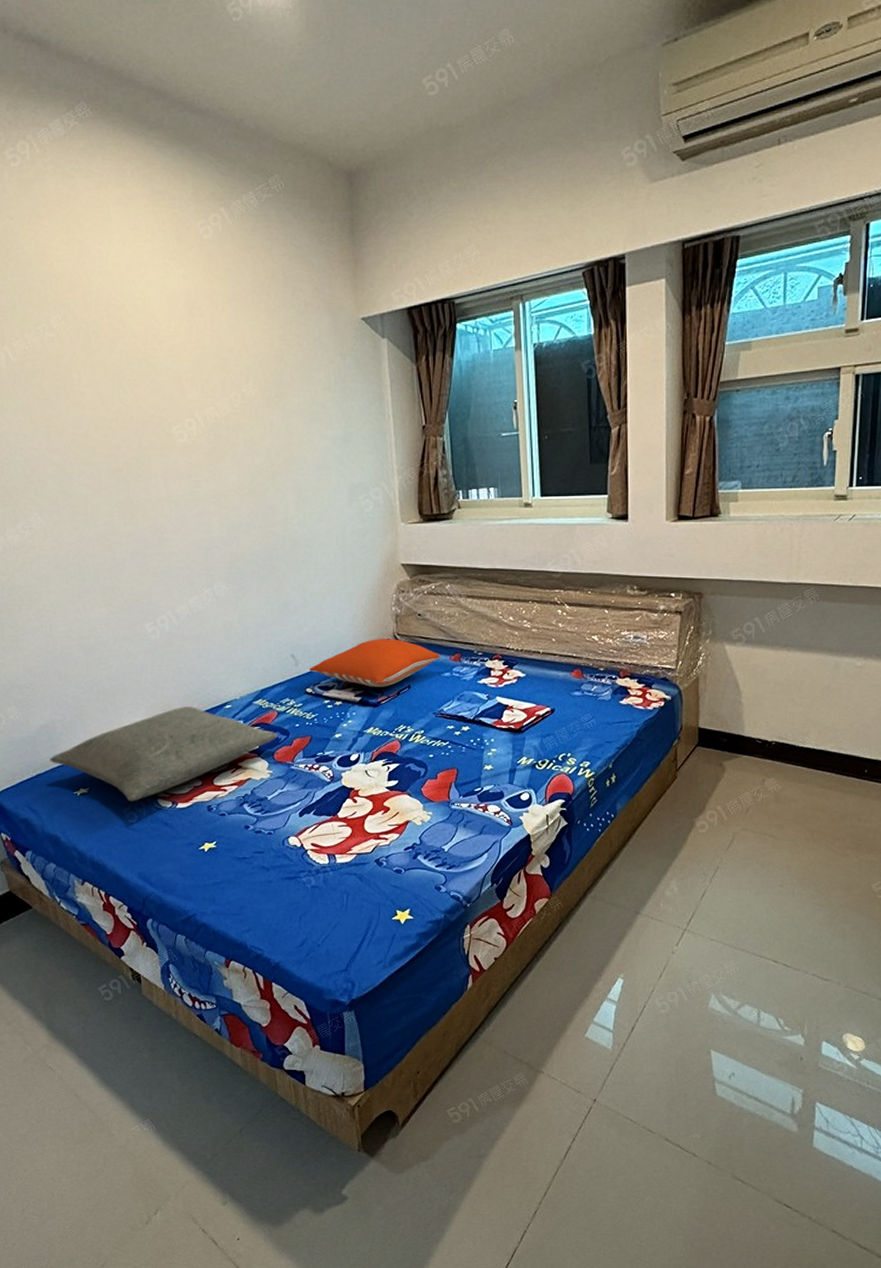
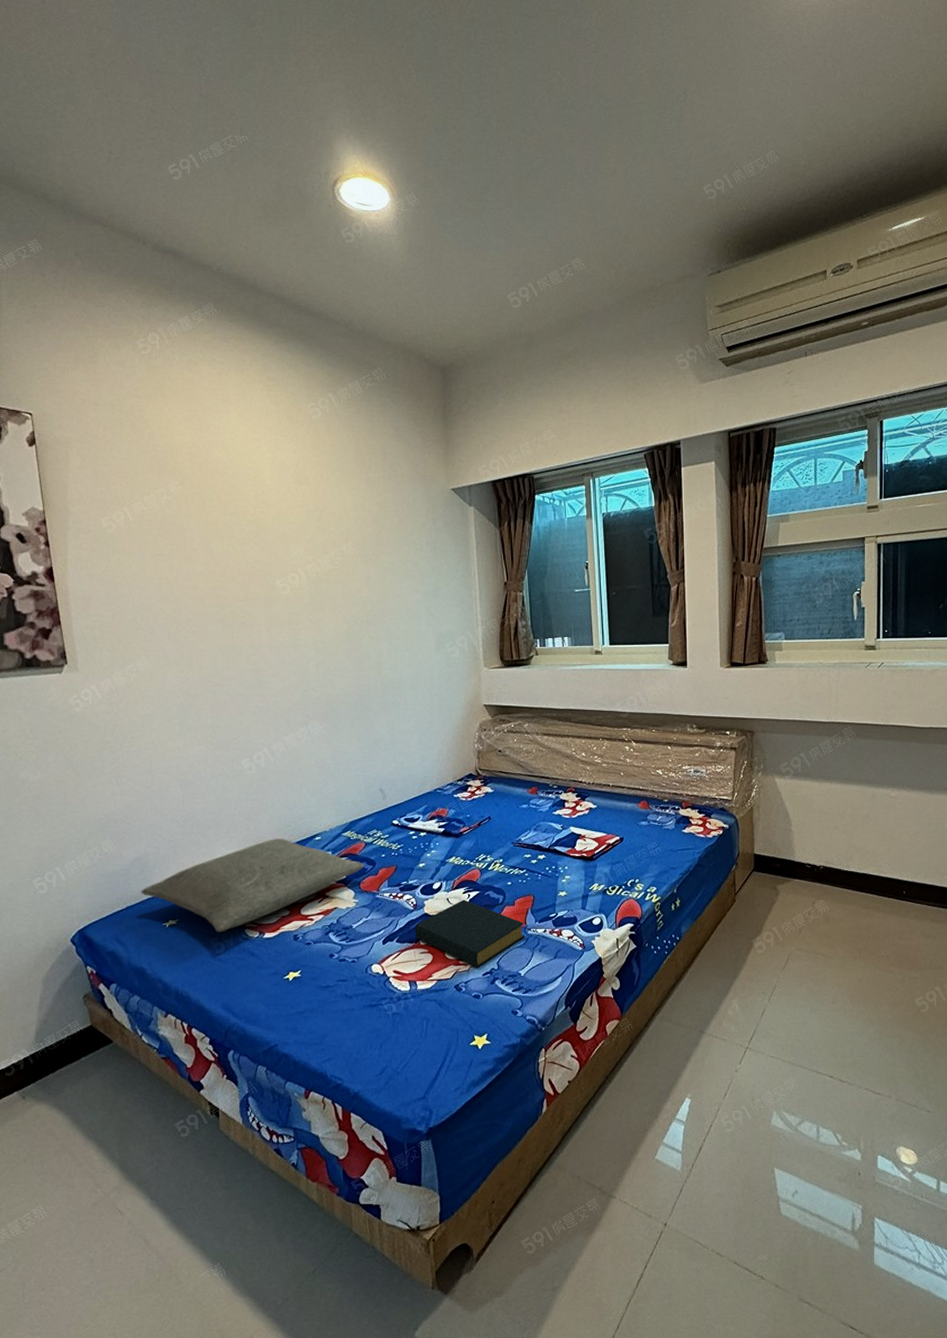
pillow: present [309,638,441,687] -> none [396,772,519,819]
hardback book: none [332,772,448,842] -> present [415,899,525,968]

